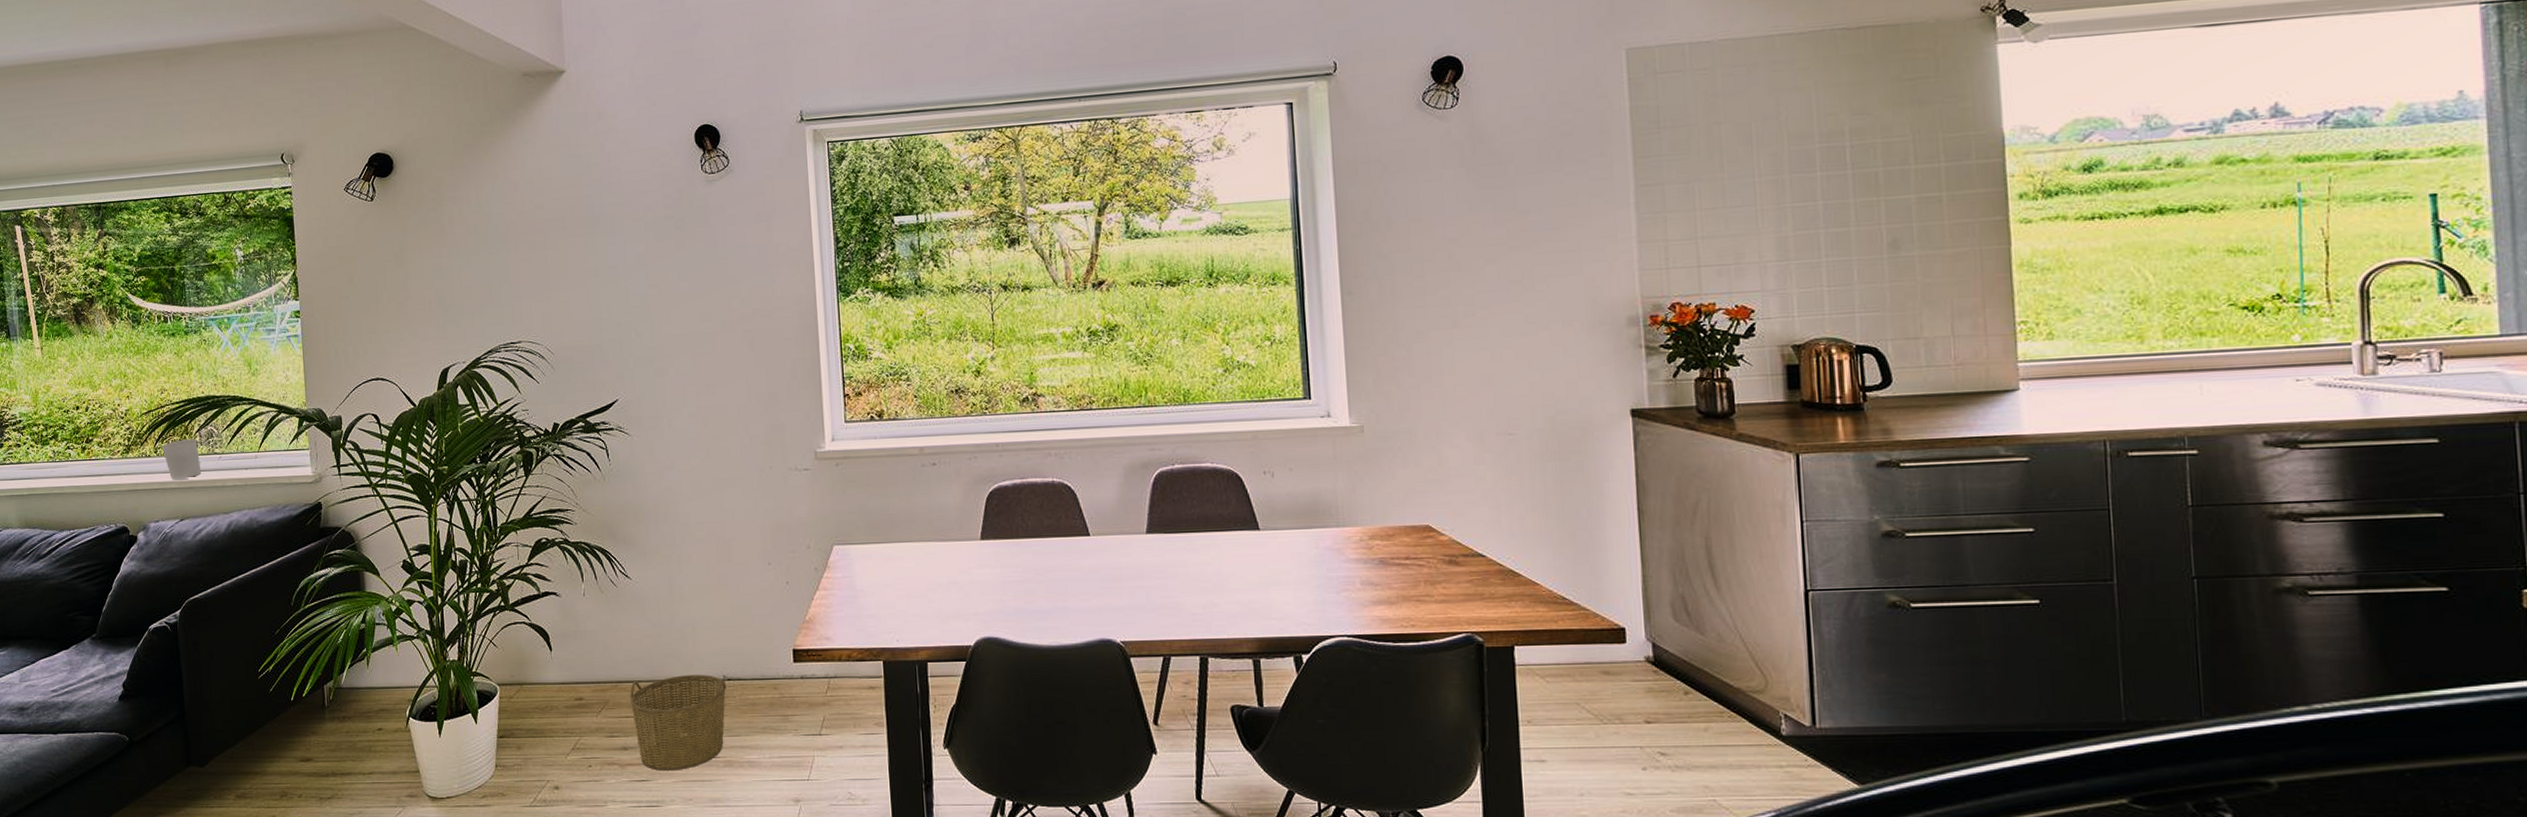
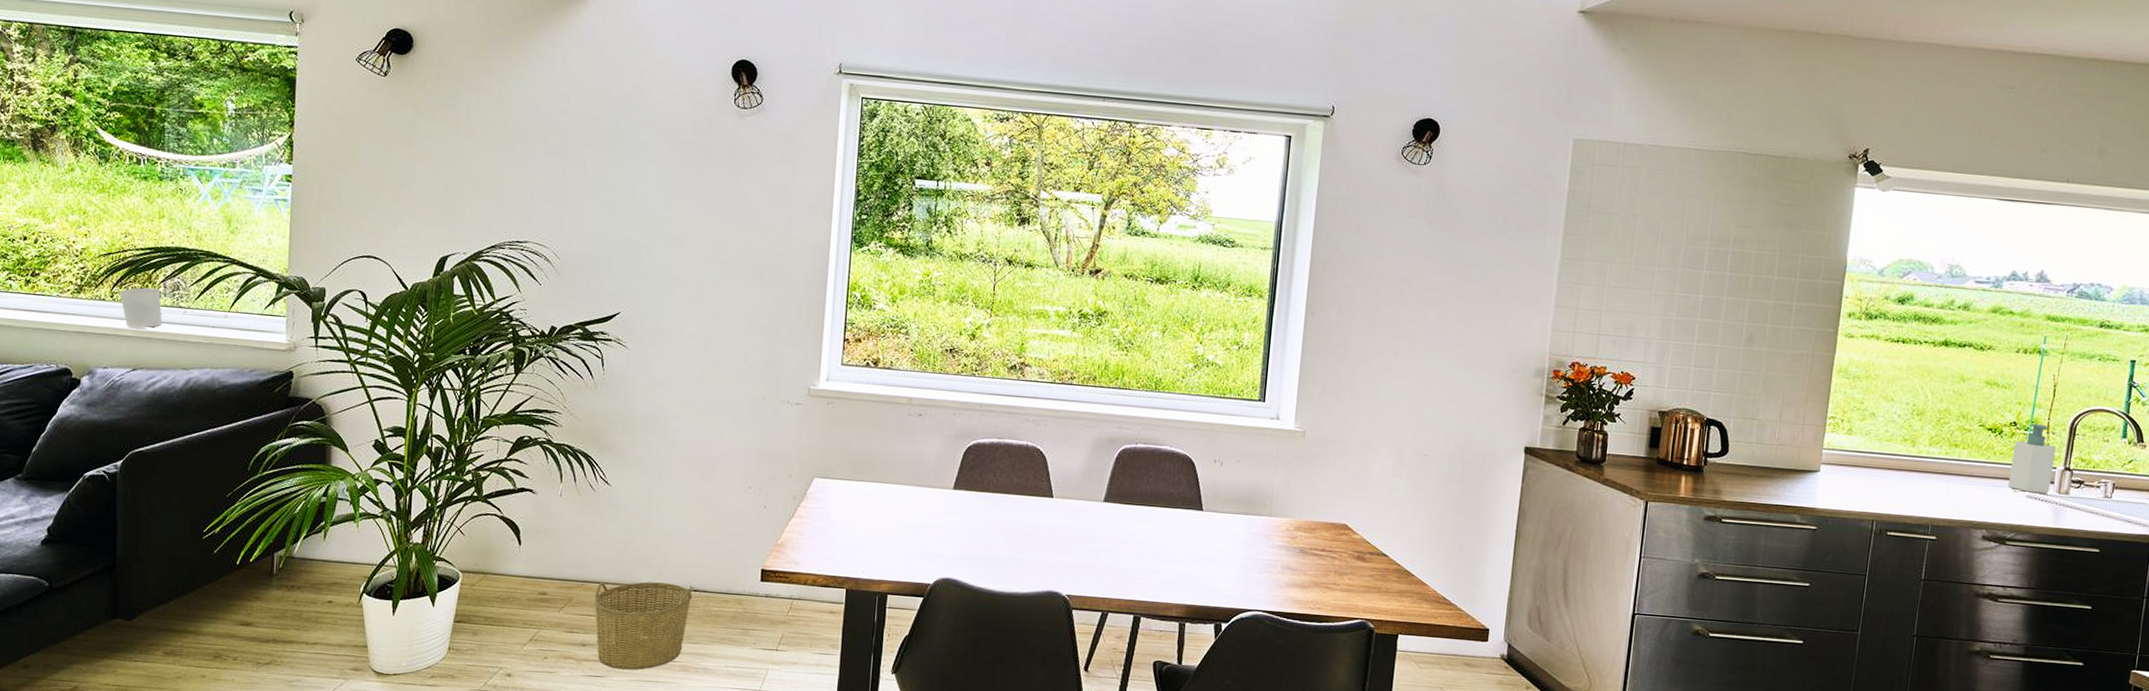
soap bottle: none [2283,291,2348,379] -> present [2008,423,2057,495]

